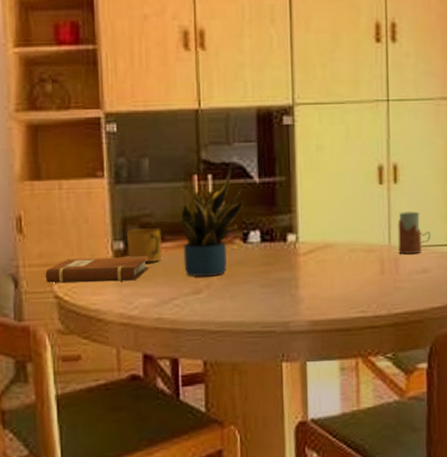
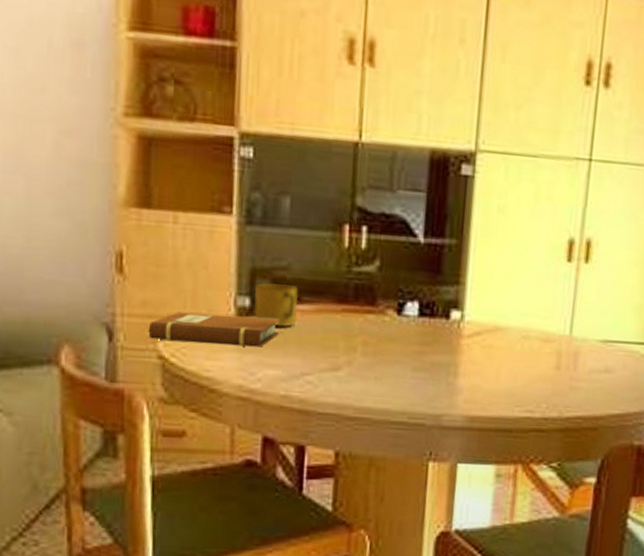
potted plant: present [179,162,244,277] -> none [321,214,403,352]
drinking glass: present [398,212,430,254] -> none [580,298,619,349]

